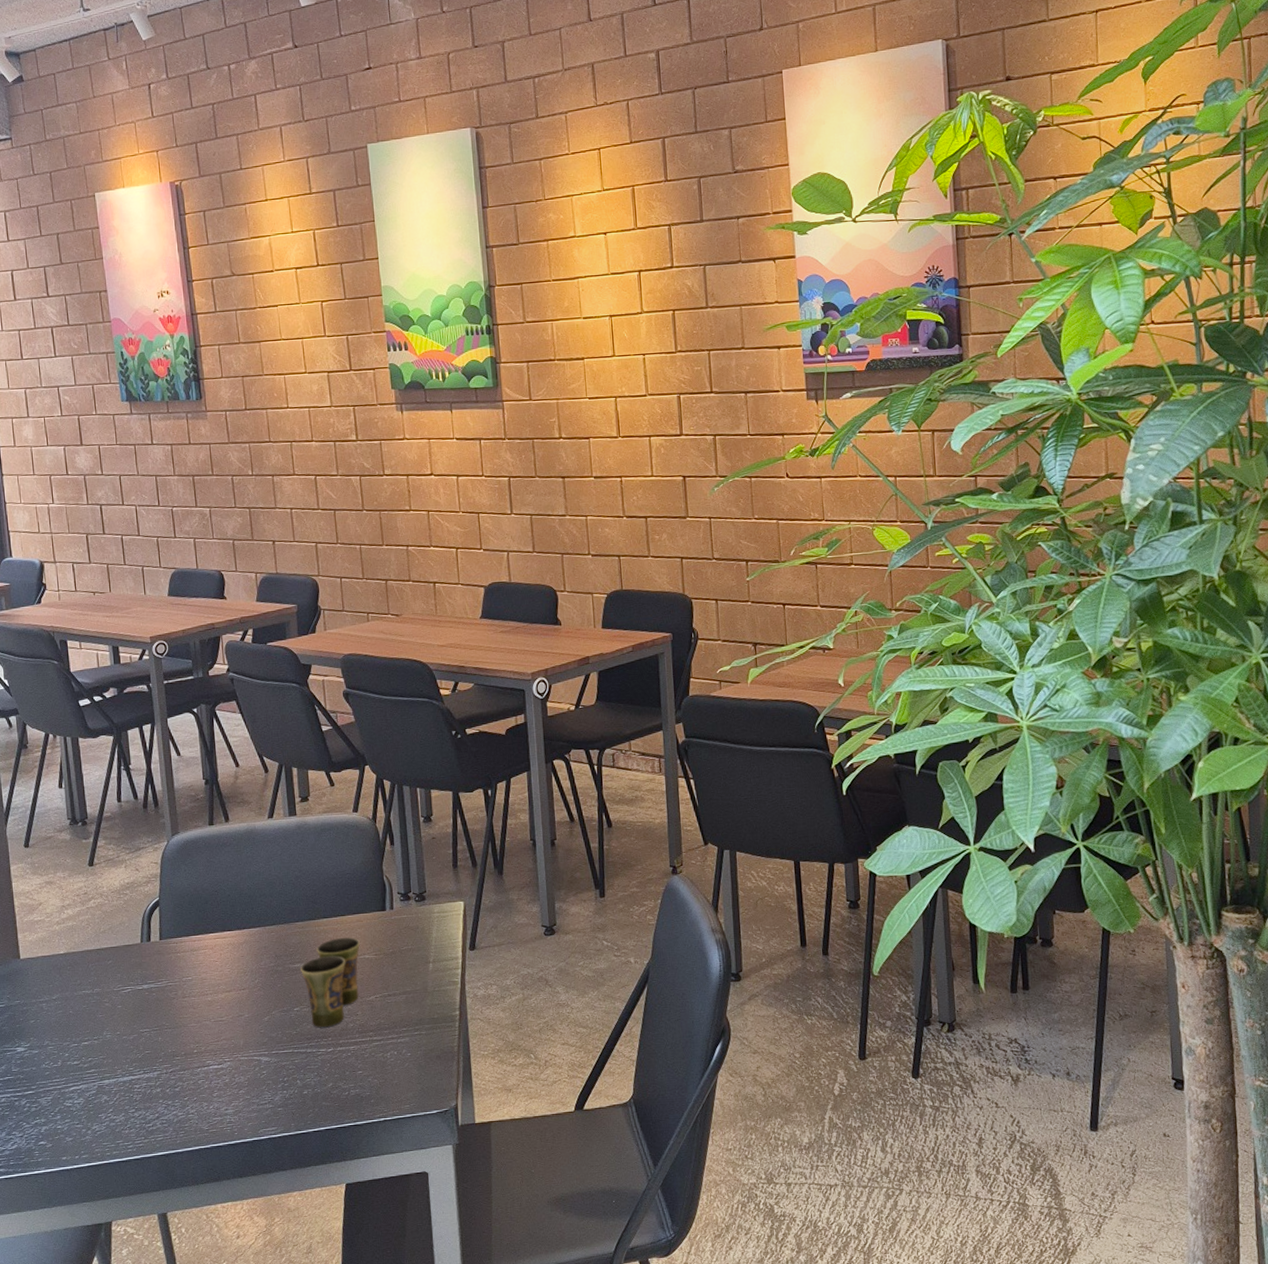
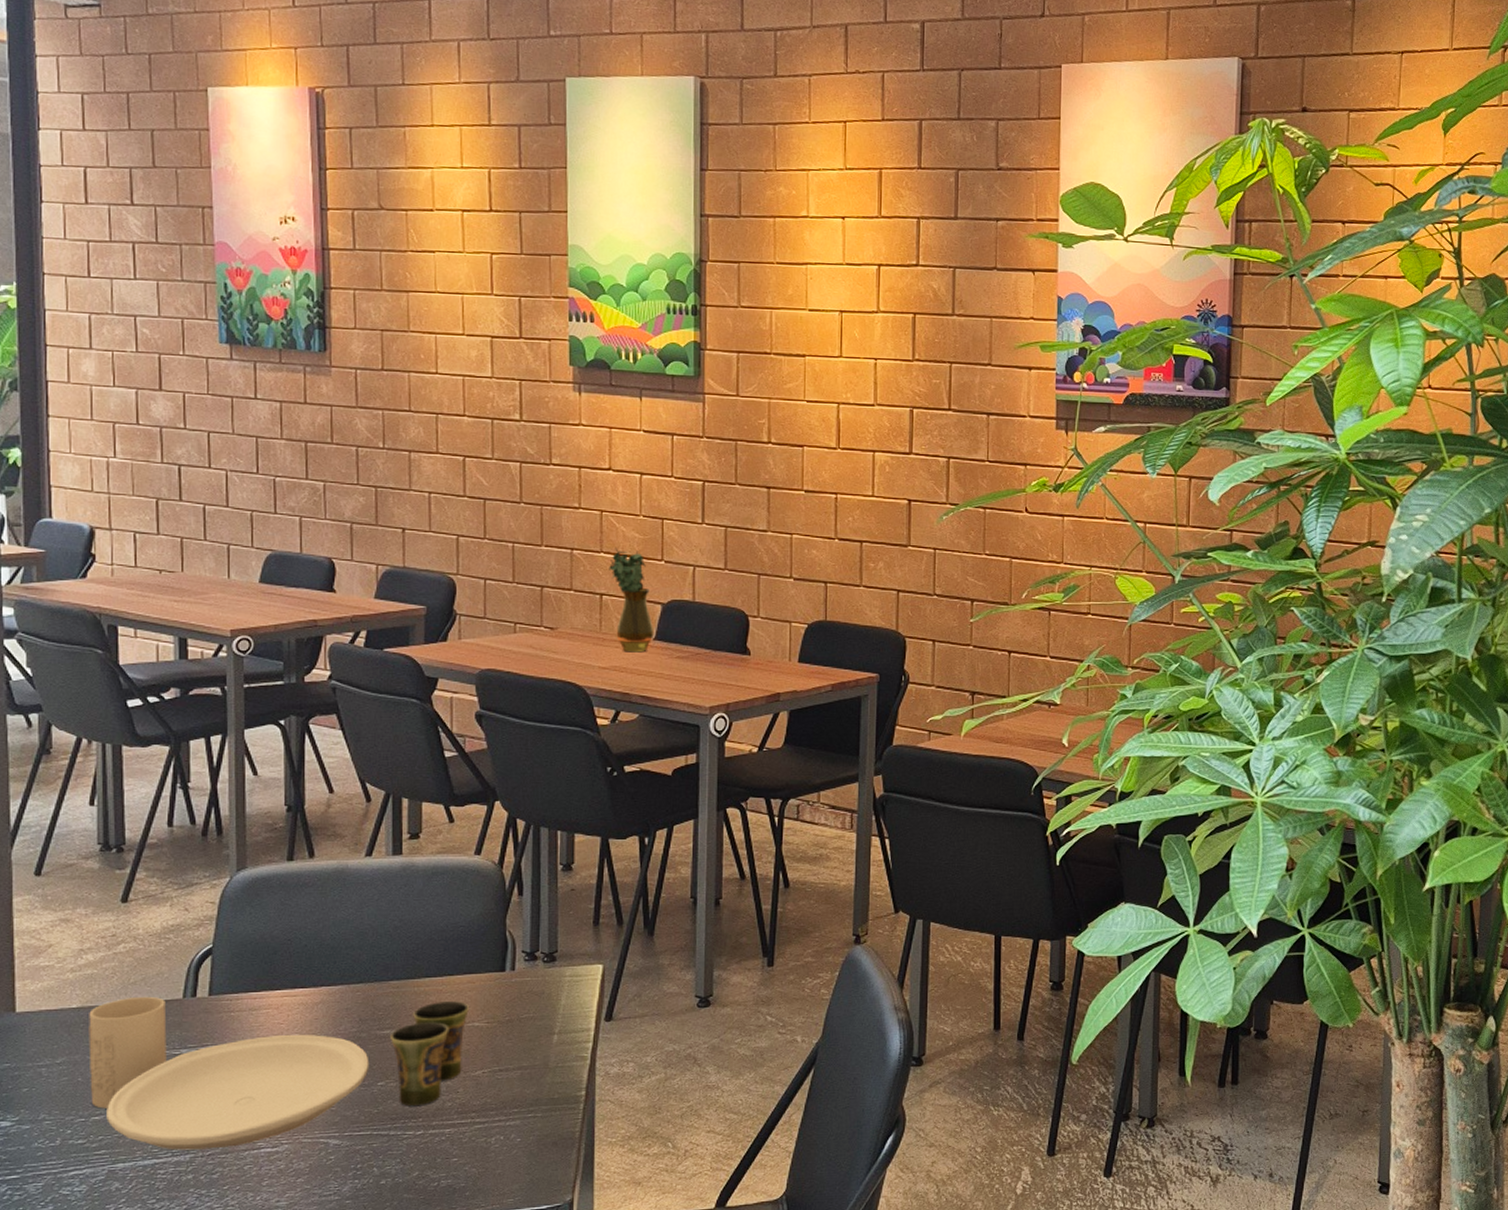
cup: none [73,942,133,1035] -> present [88,996,167,1109]
plate: none [92,969,287,1069] -> present [107,1034,369,1150]
vase: none [438,541,480,631] -> present [609,548,653,653]

